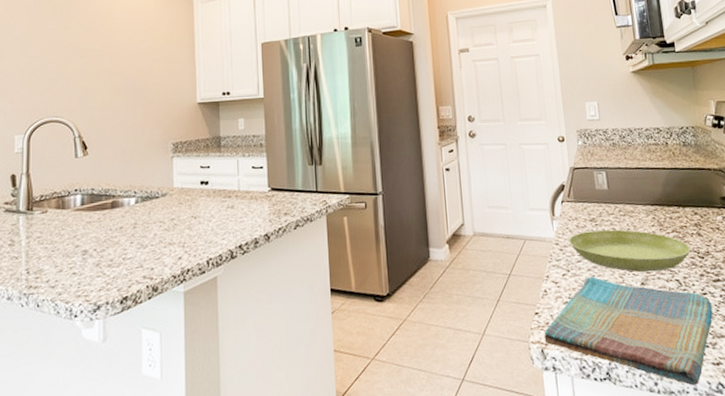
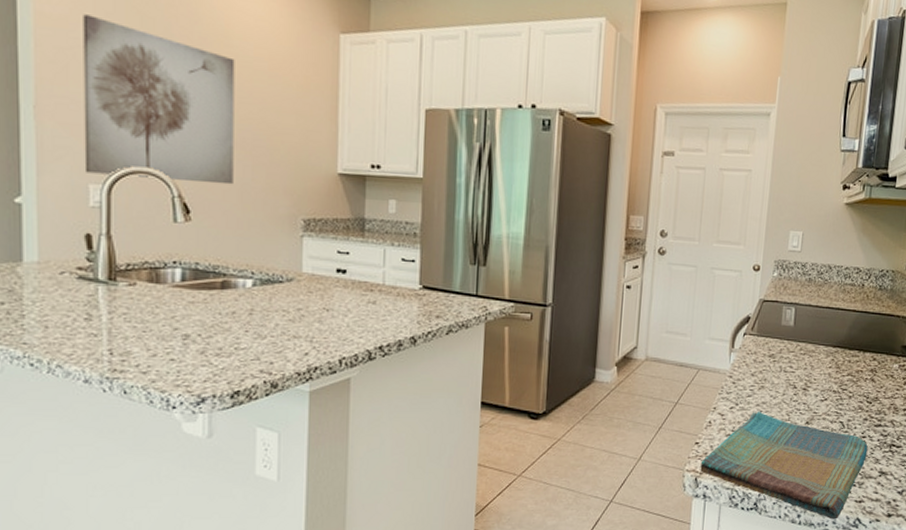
wall art: none [12,11,119,127] -> present [83,14,235,185]
saucer: present [569,229,691,273] -> none [743,367,861,412]

